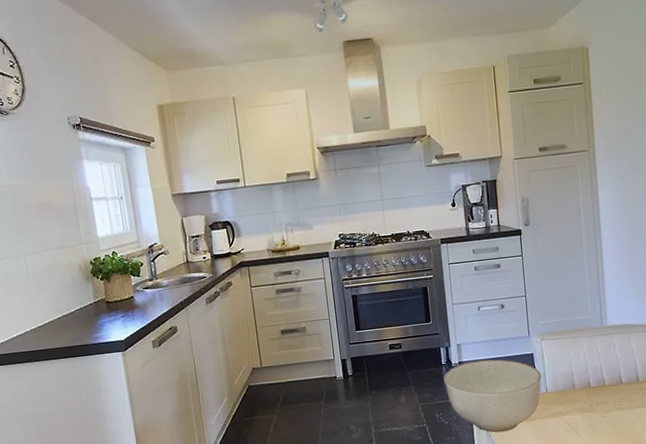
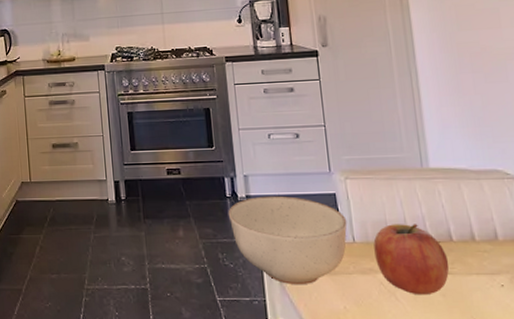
fruit: none [562,372,619,429] -> present [373,224,450,296]

